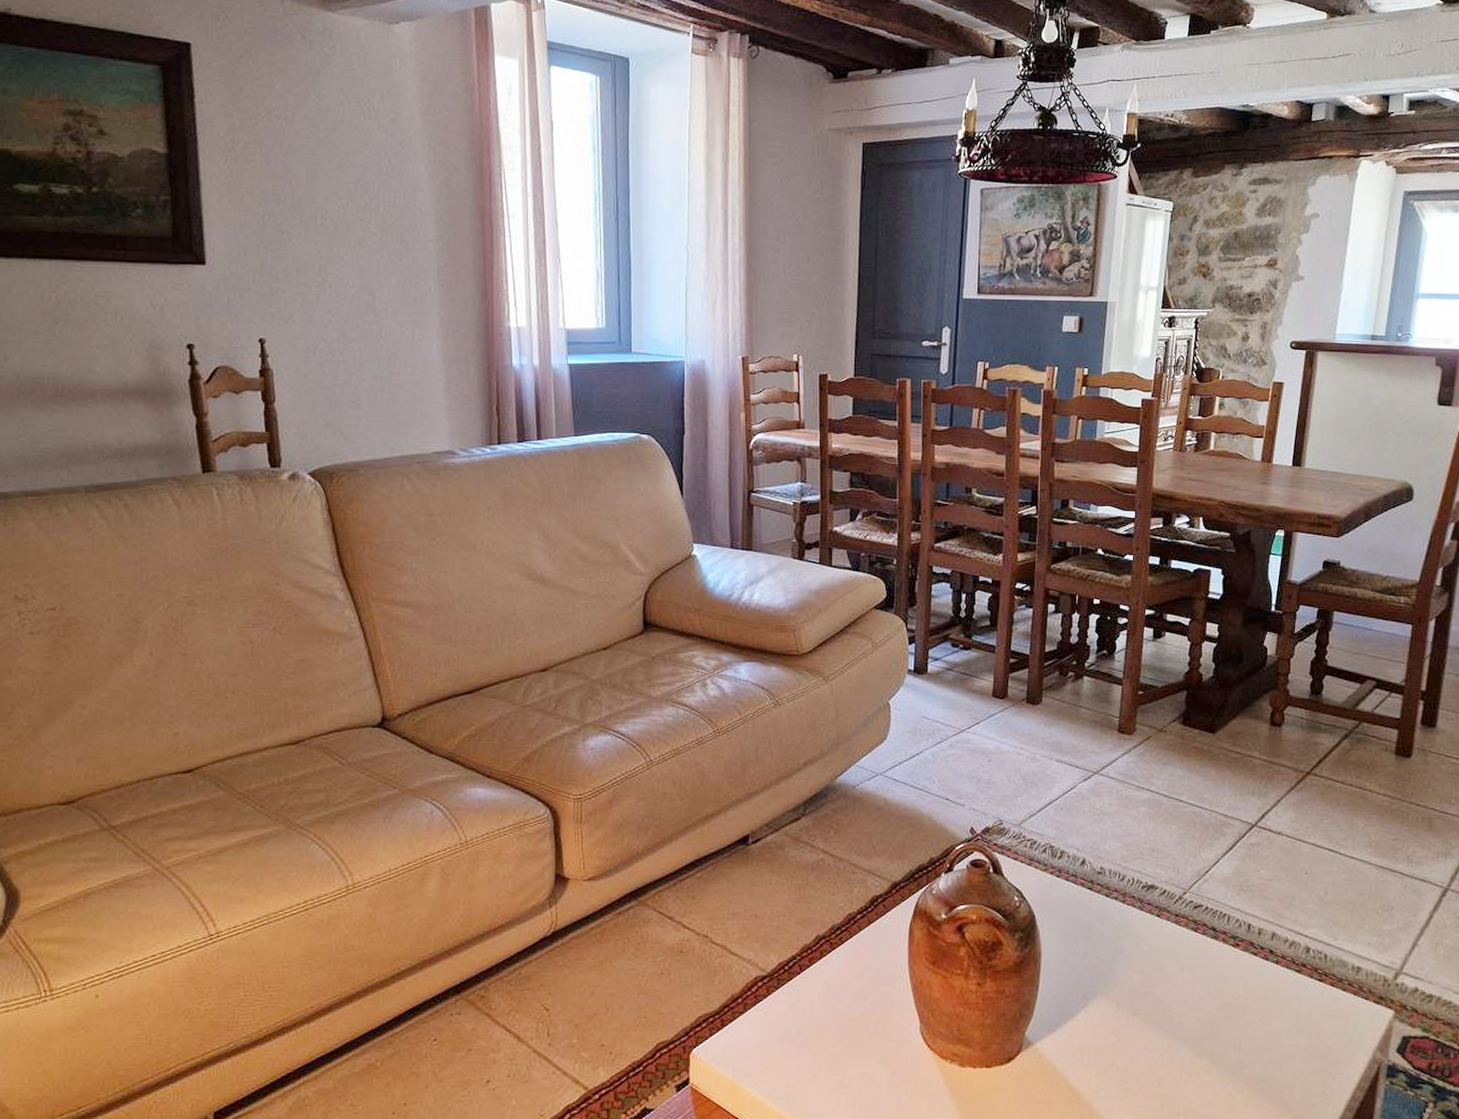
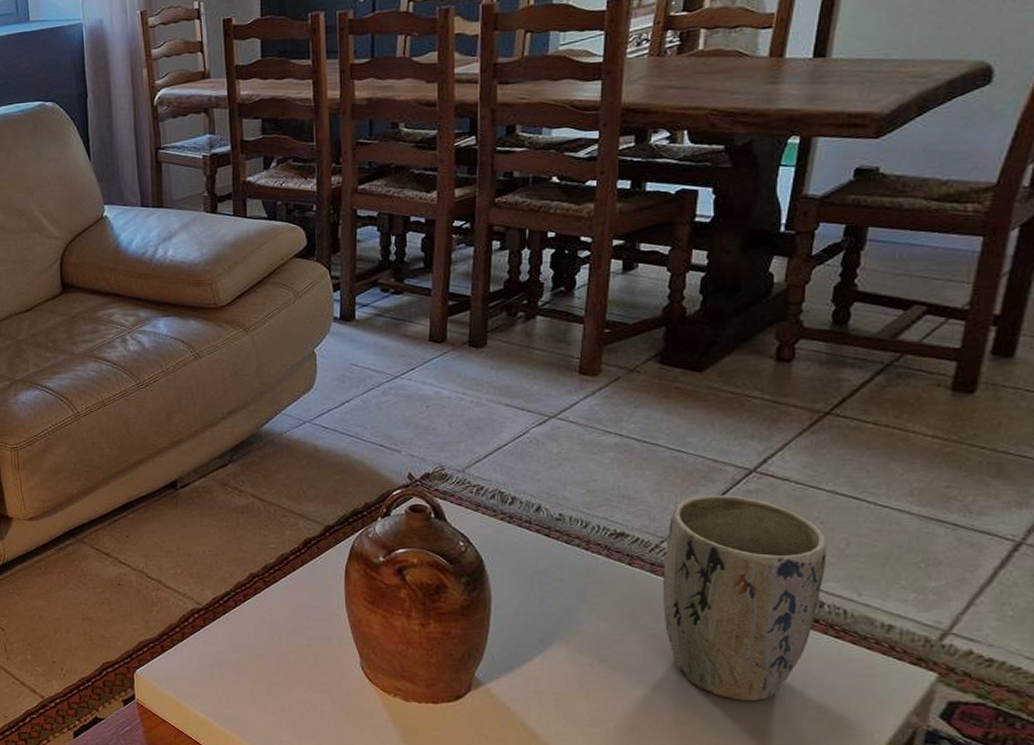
plant pot: none [1185,848,1311,1046] -> present [663,495,827,701]

